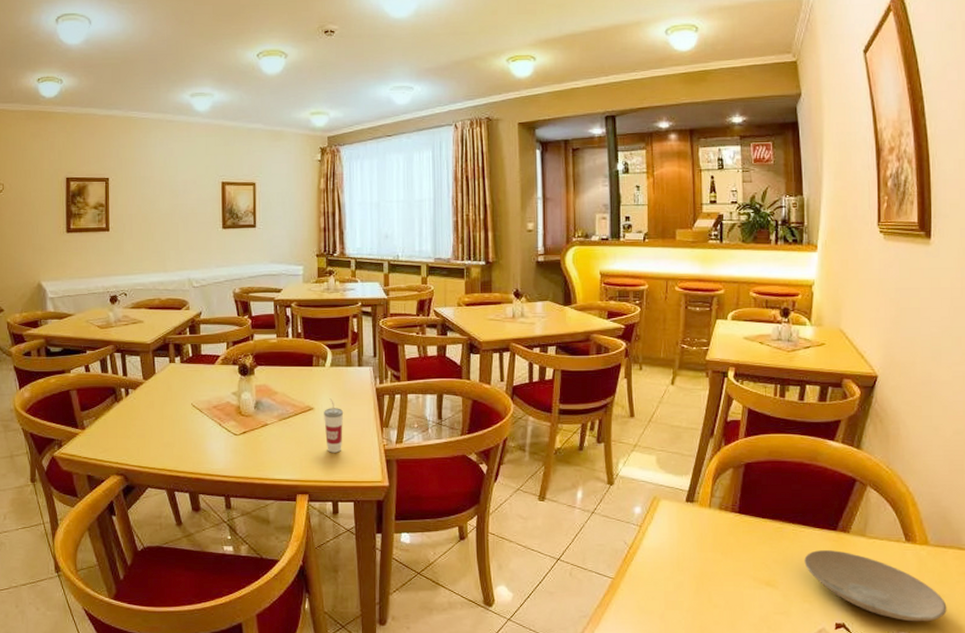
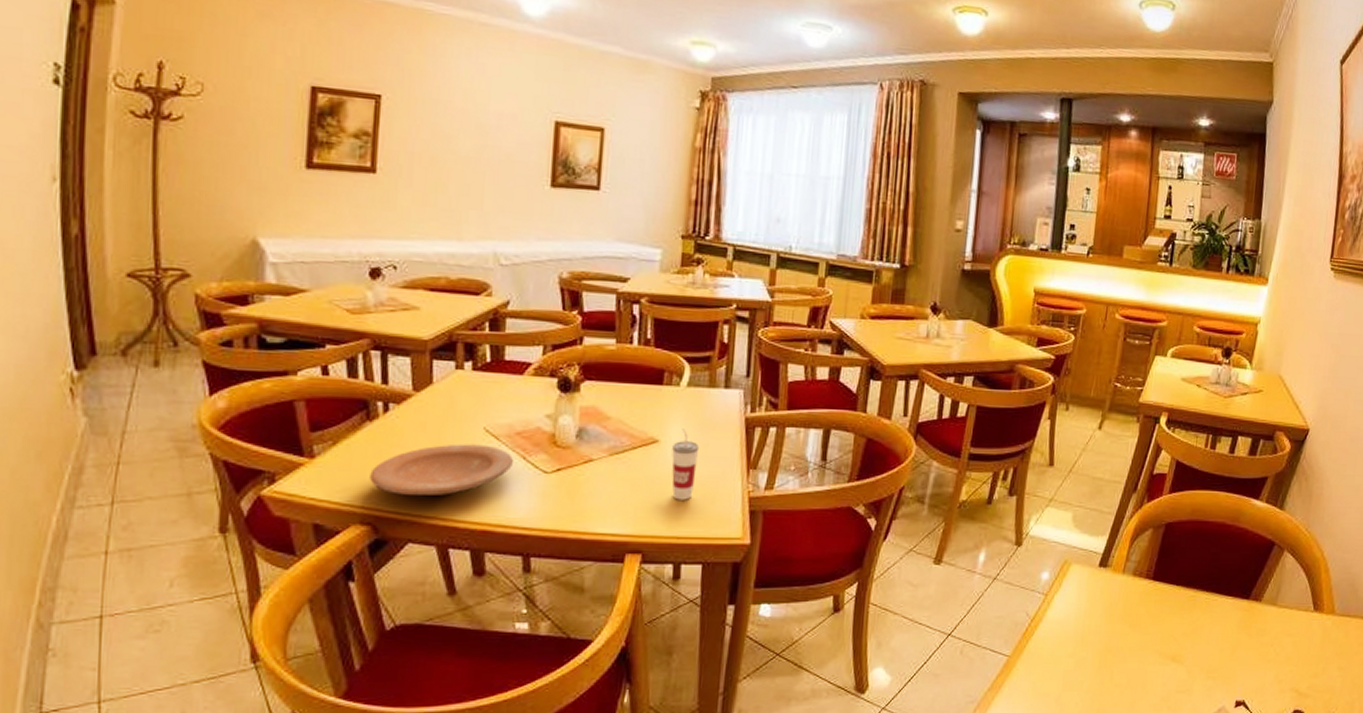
plate: none [120,416,214,453] -> present [370,444,514,496]
plate: present [804,550,947,622] -> none [1213,621,1344,697]

